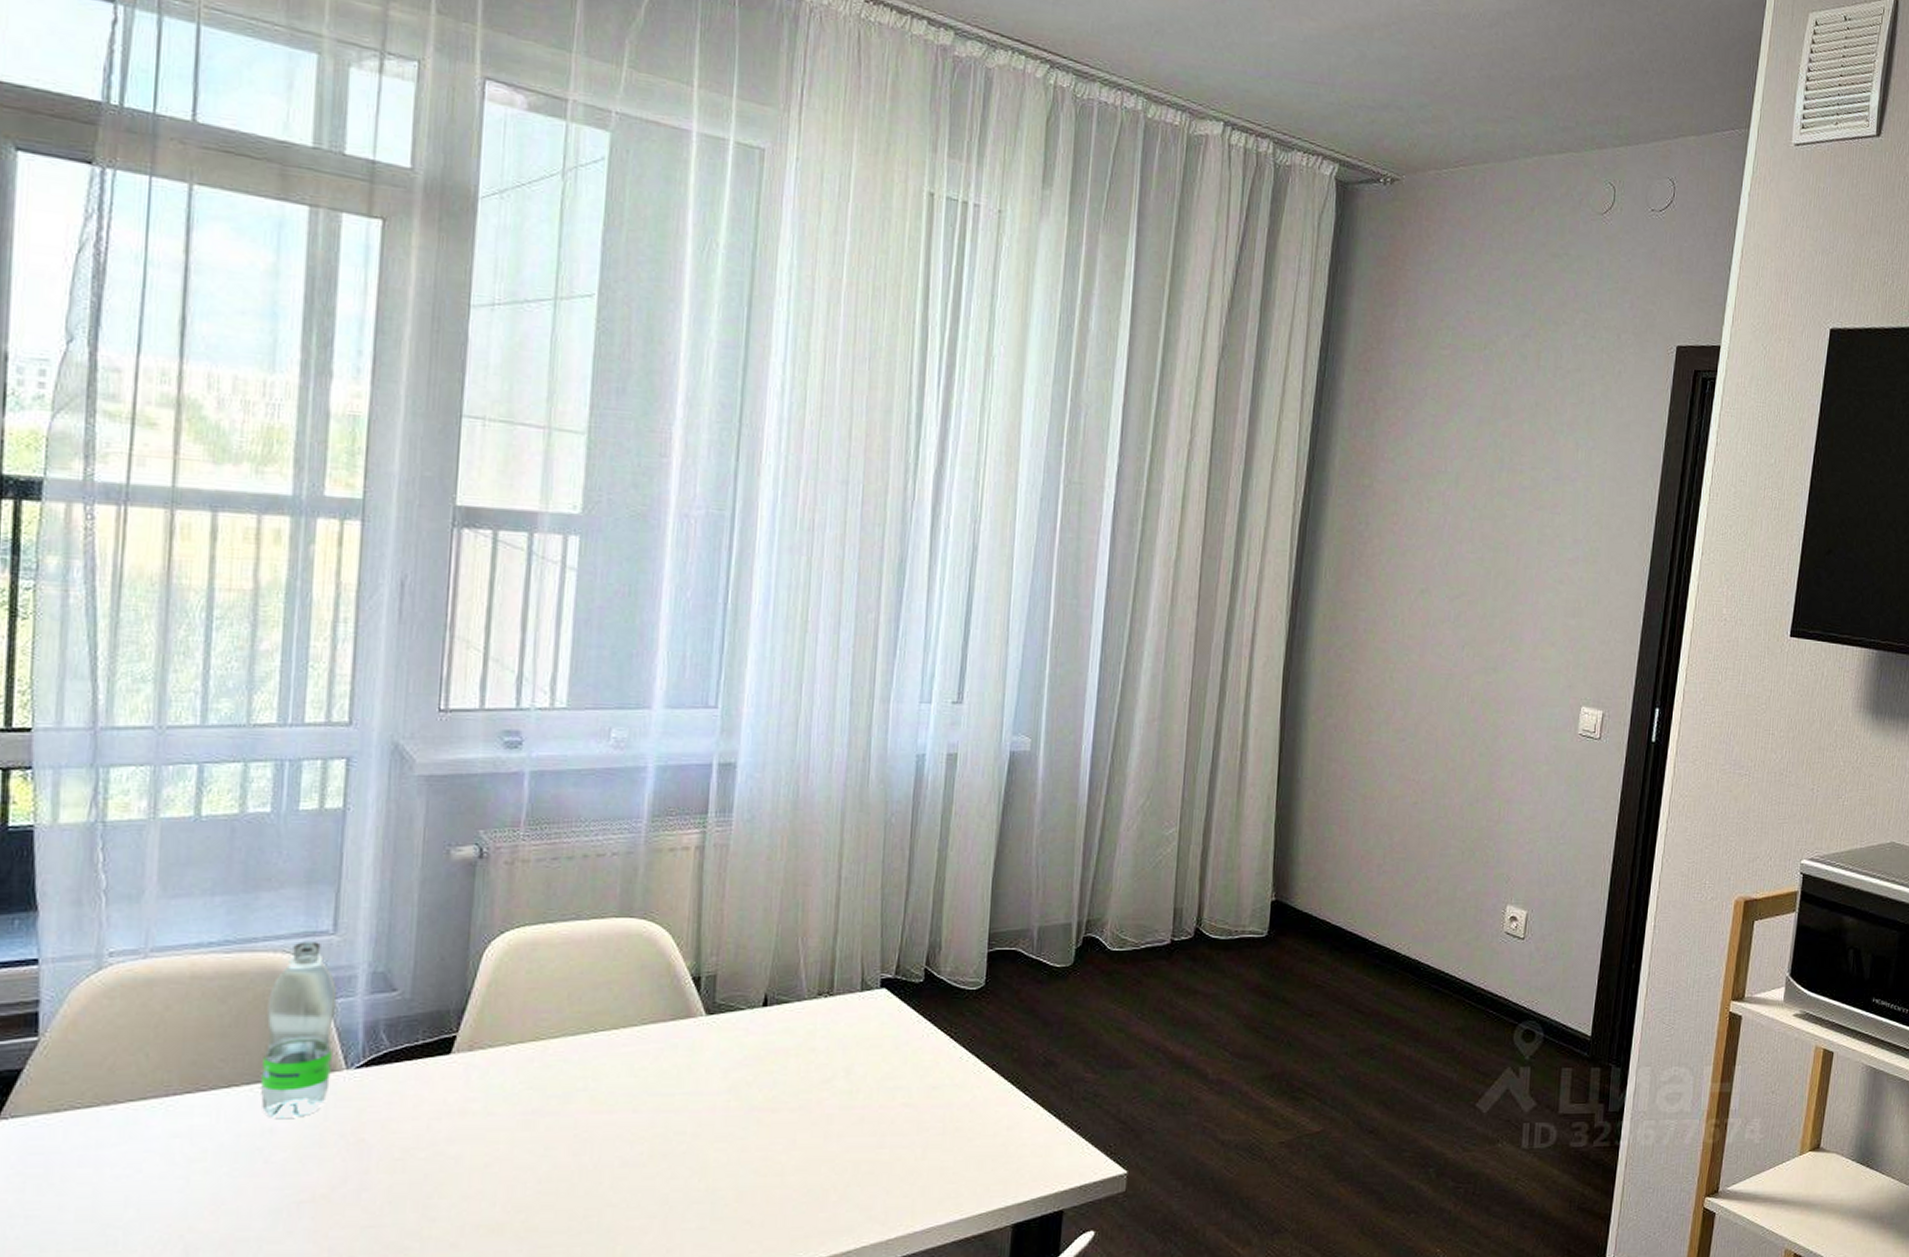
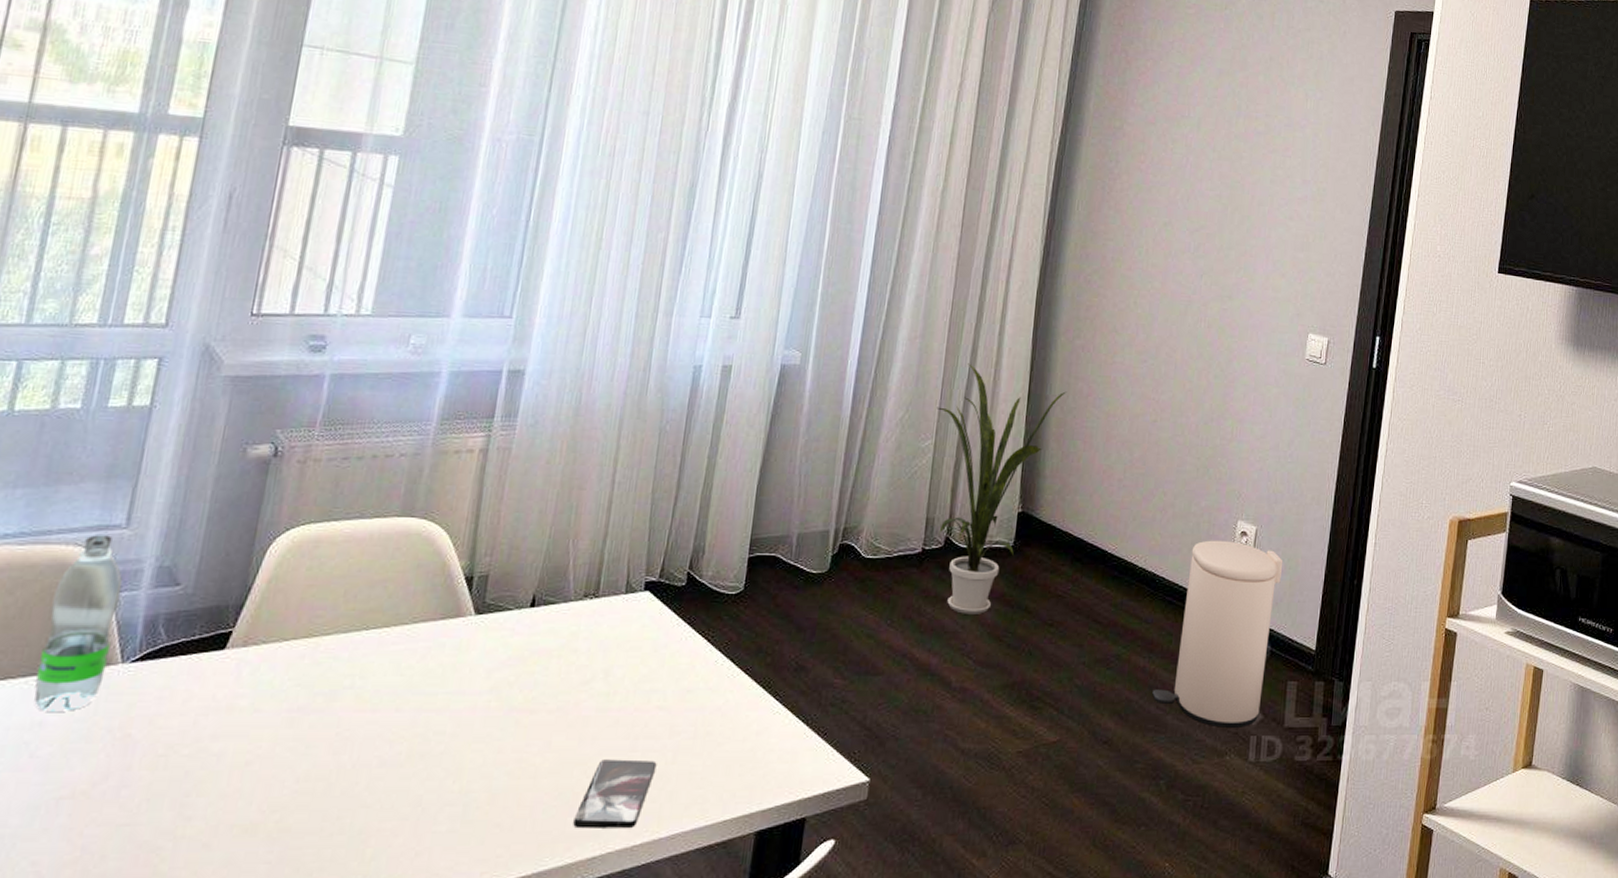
smartphone: none [825,1156,906,1224] -> present [573,759,657,829]
house plant: none [1179,746,1320,1006] -> present [936,363,1067,614]
pedal bin: none [1419,926,1556,1115] -> present [1152,540,1283,728]

